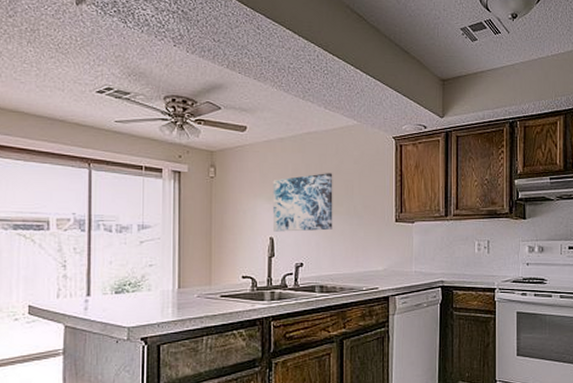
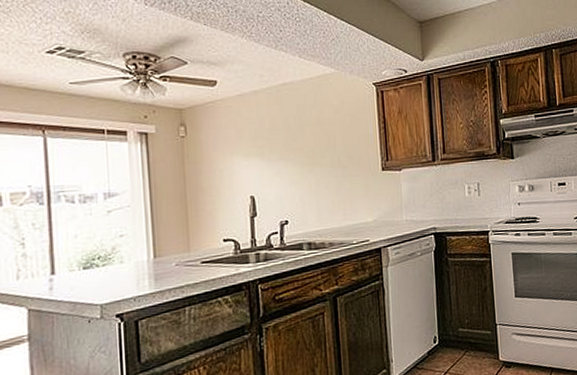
wall art: present [272,173,333,232] -> none [249,124,317,190]

